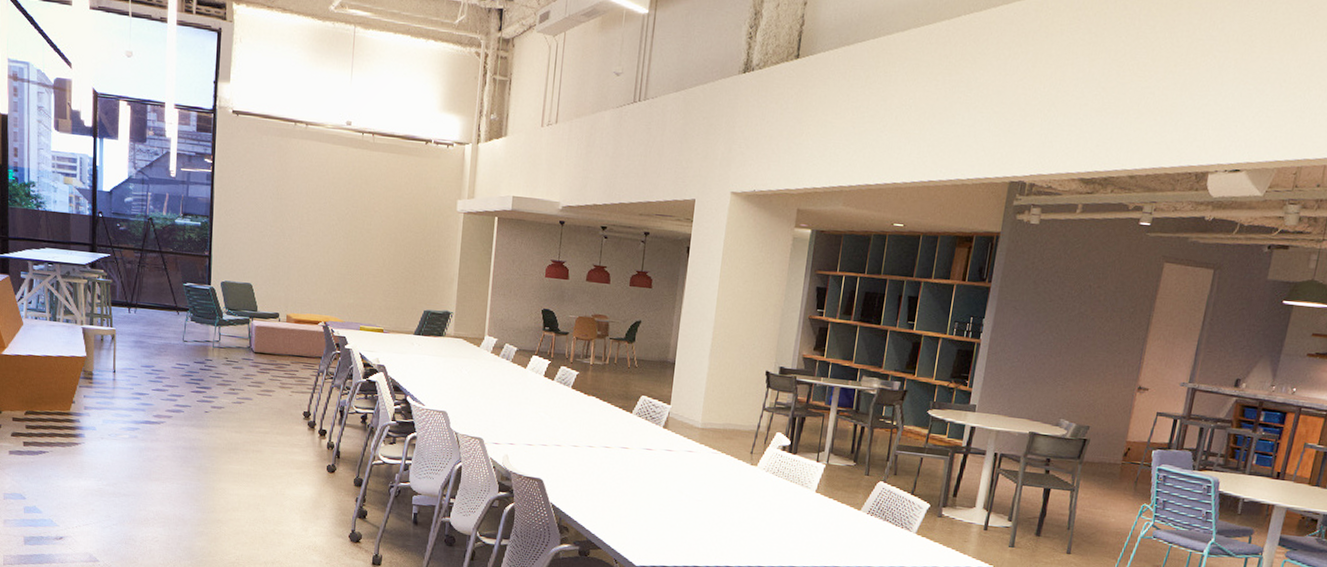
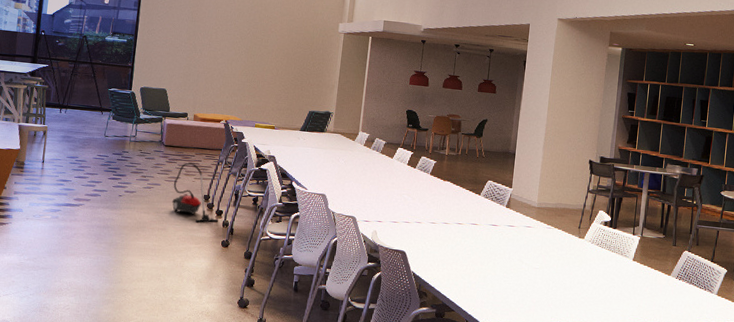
vacuum cleaner: none [267,373,323,444] -> present [172,162,219,223]

